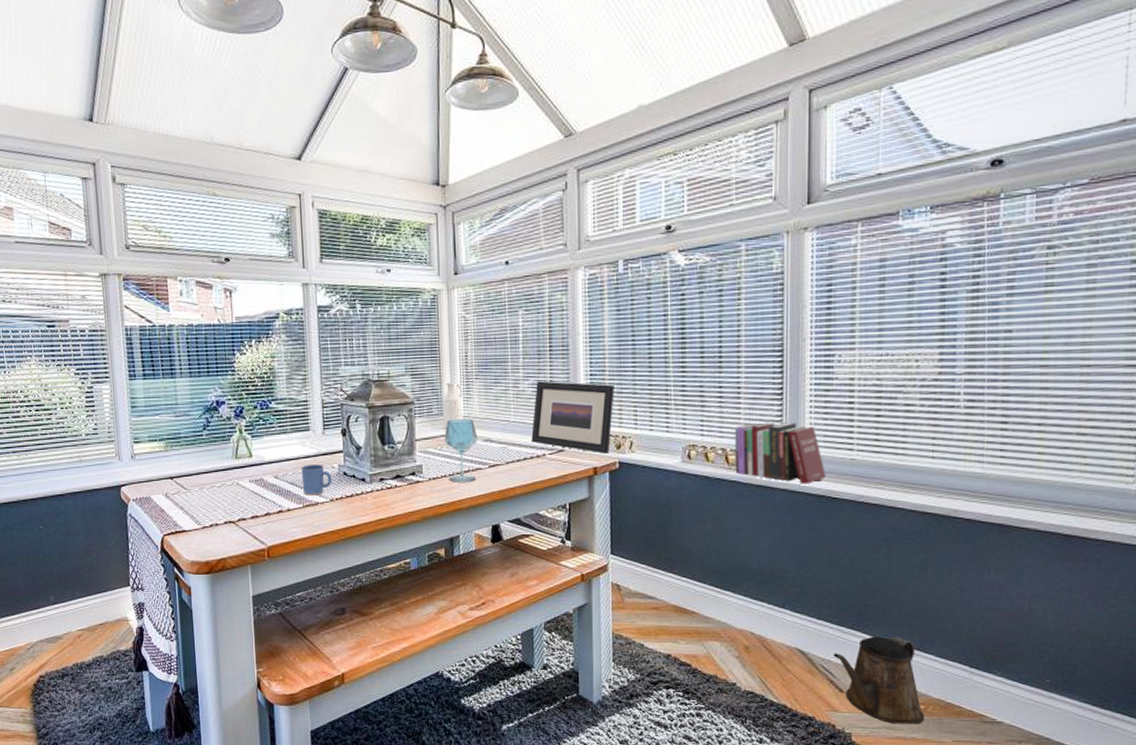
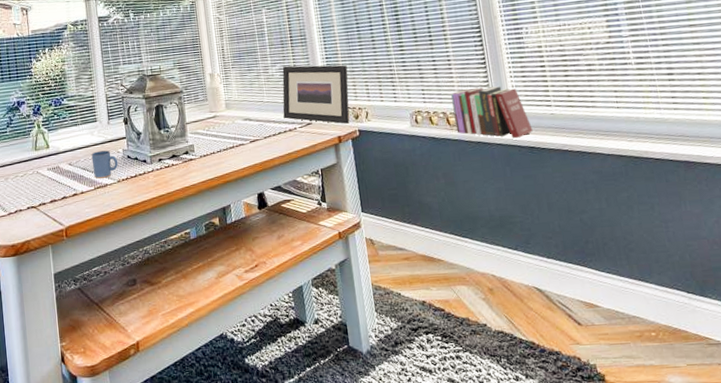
wine glass: present [444,418,478,482] -> none [210,102,240,158]
watering can: present [833,636,924,724] -> none [567,269,658,353]

